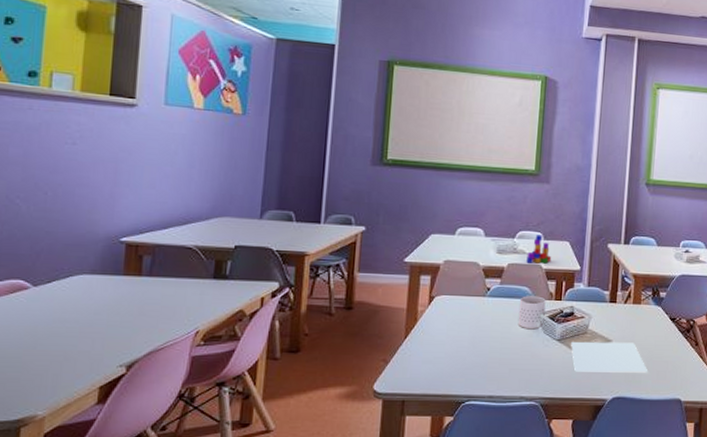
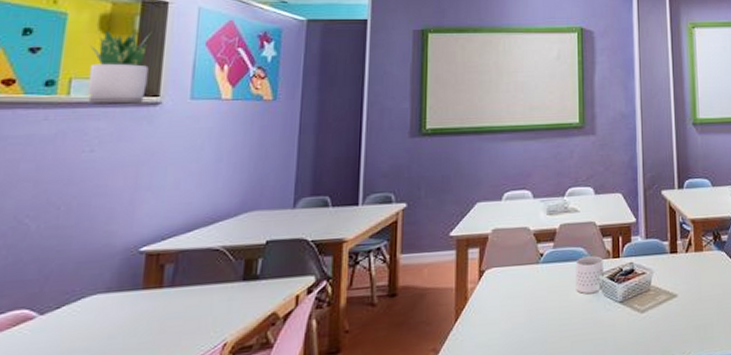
planter: none [68,28,126,103] -> present [87,30,150,105]
toy blocks: present [526,235,552,264] -> none [579,189,605,221]
paper sheet: present [571,341,647,372] -> none [635,294,719,336]

